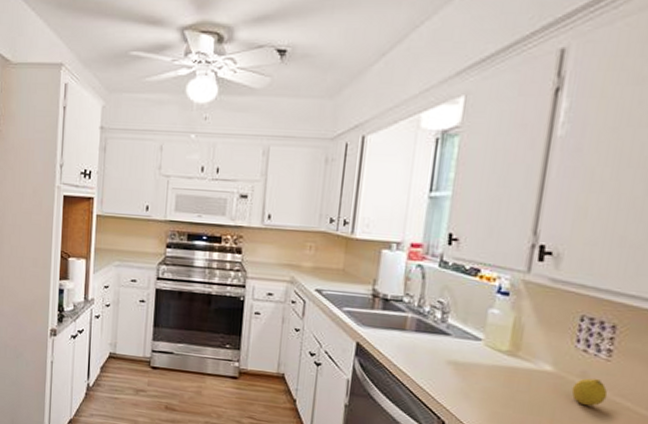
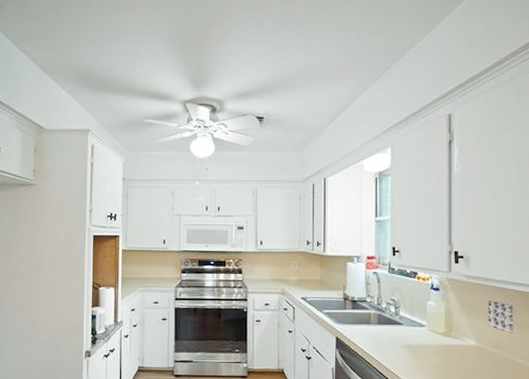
fruit: present [571,378,608,407] -> none [491,348,515,369]

